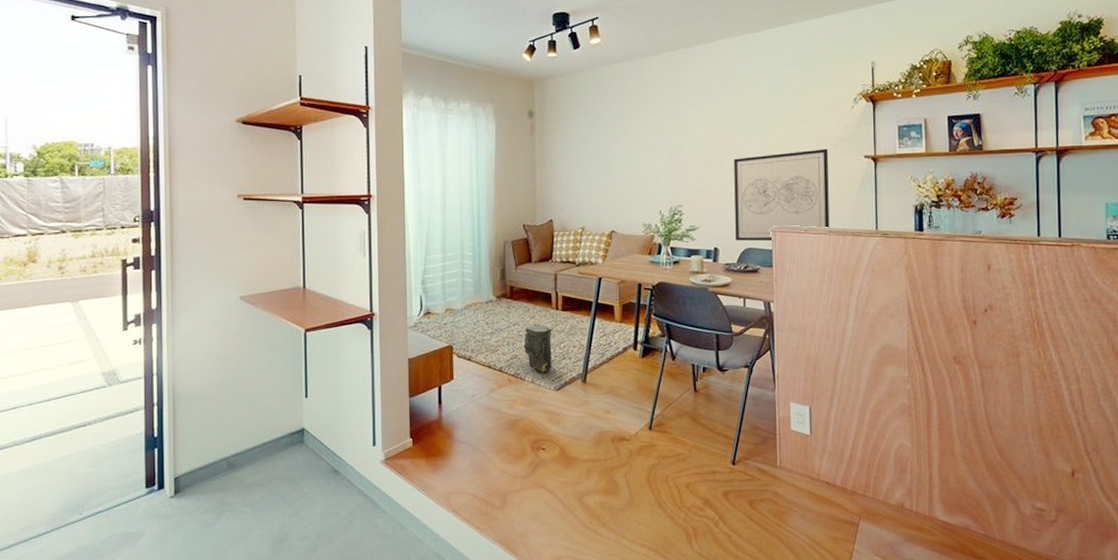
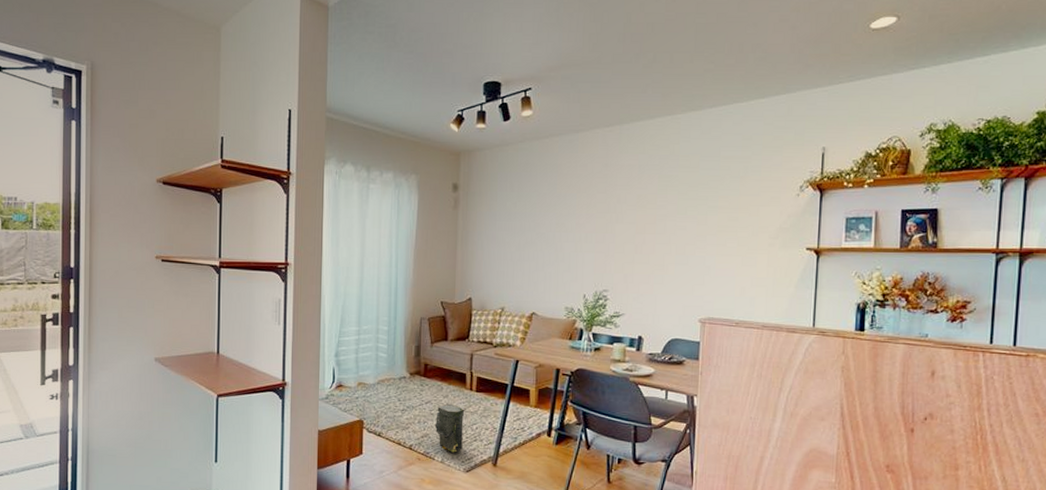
wall art: present [734,149,830,241] -> none [662,238,768,333]

